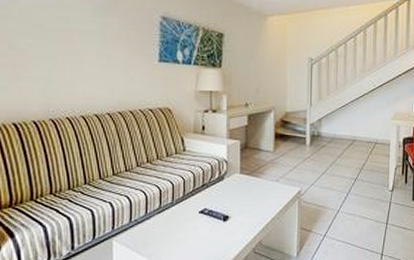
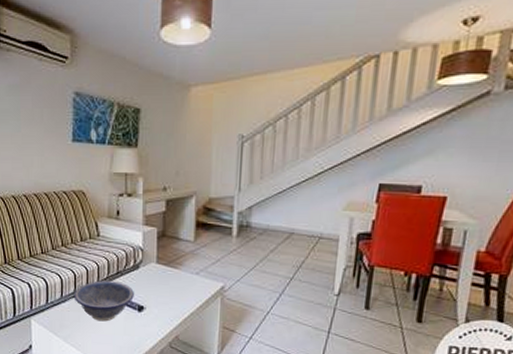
decorative bowl: none [159,194,219,235] -> present [73,280,134,322]

